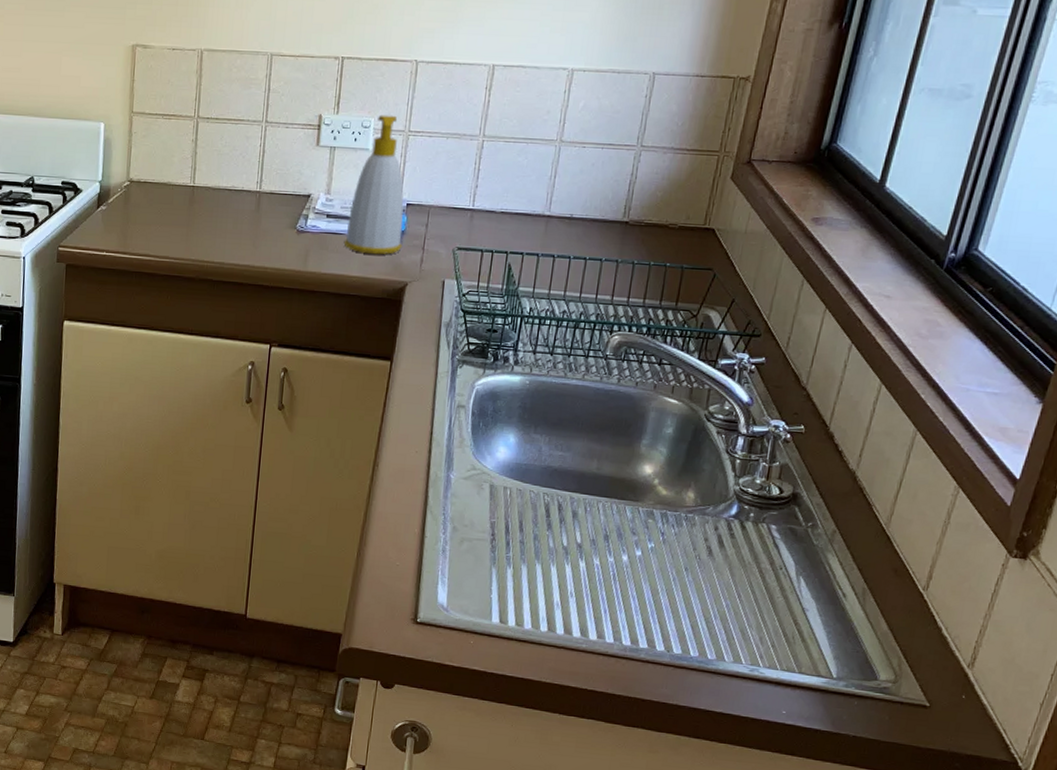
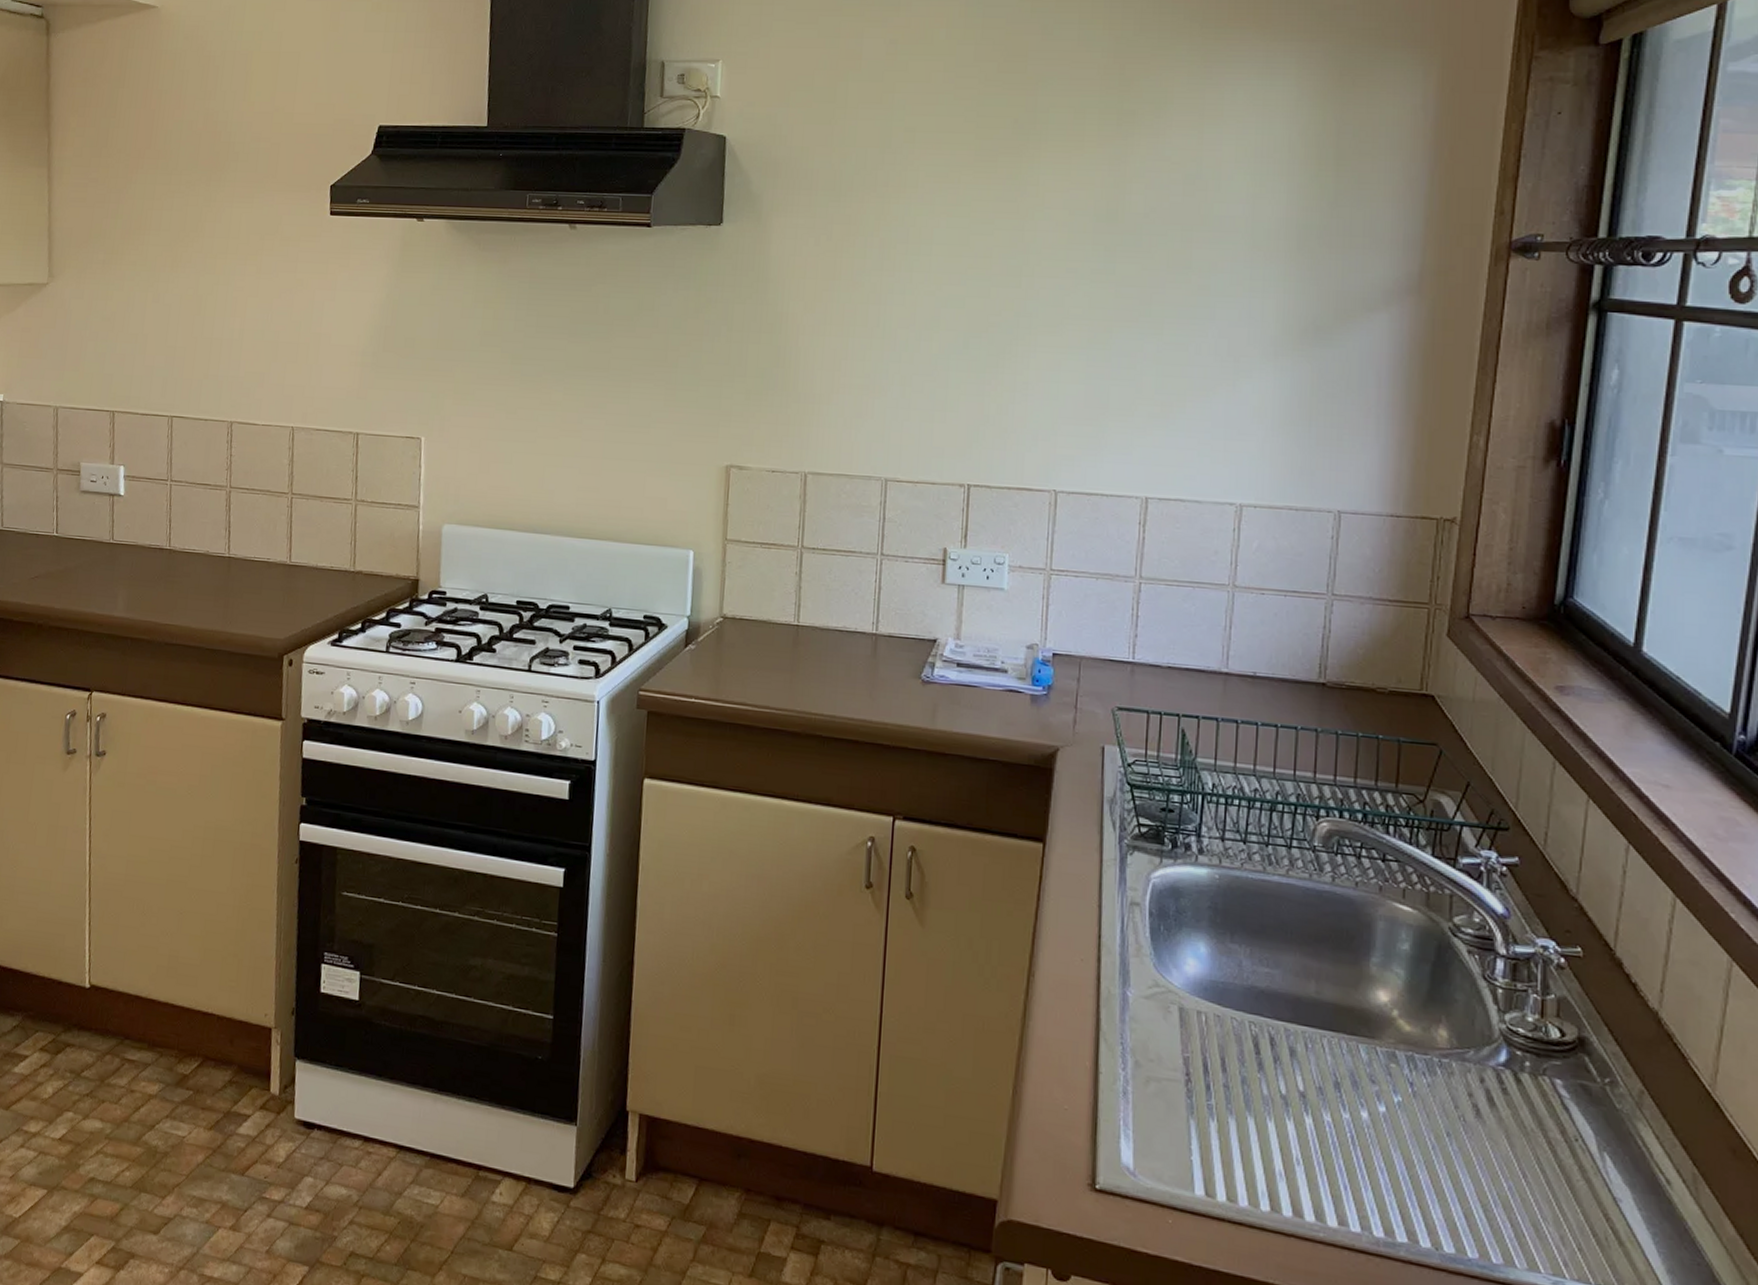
soap bottle: present [343,114,404,255] -> none [978,550,1050,713]

